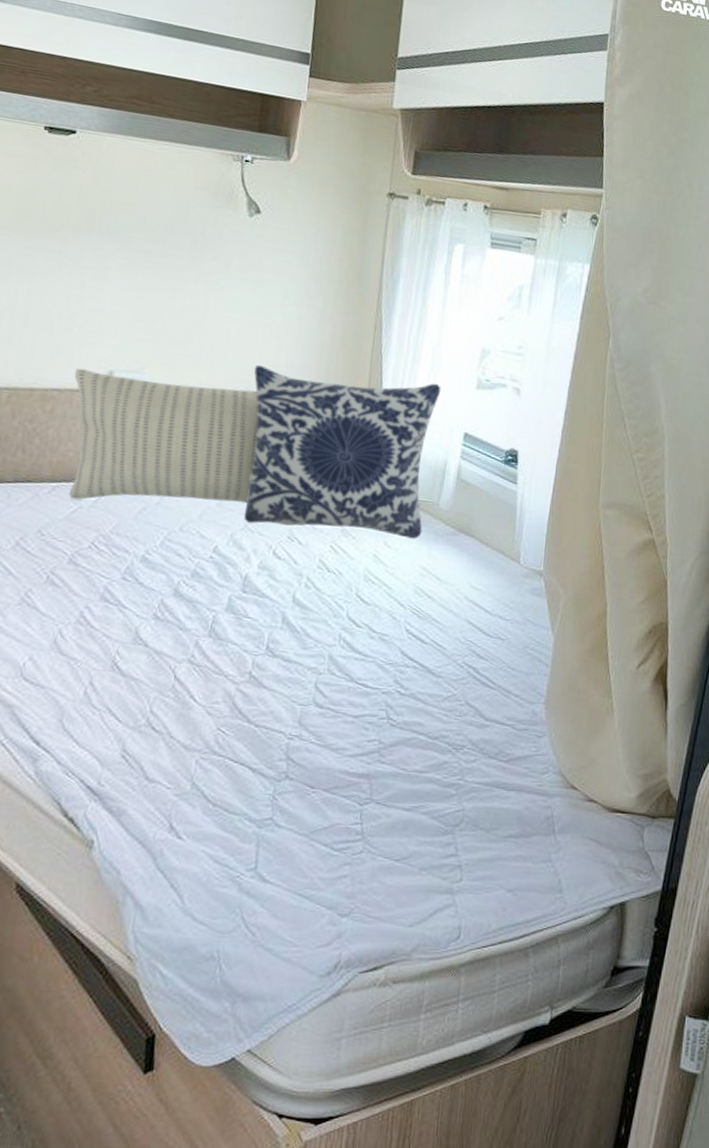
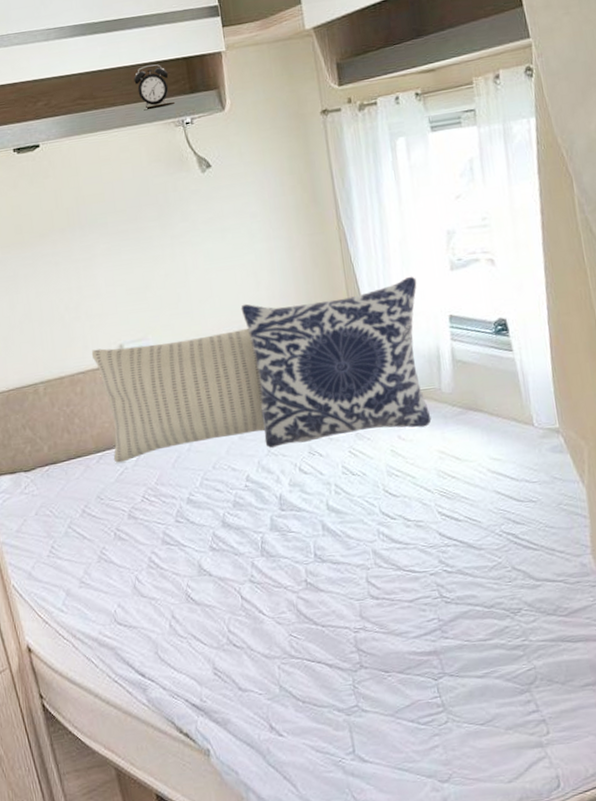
alarm clock: none [201,87,240,138] -> present [134,64,176,111]

